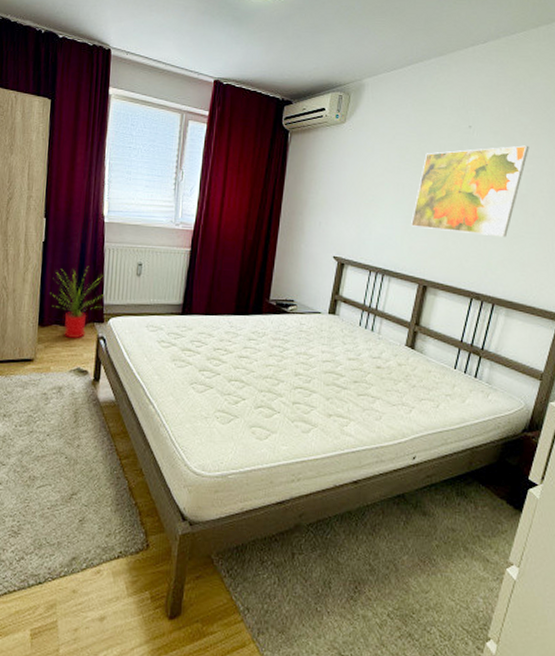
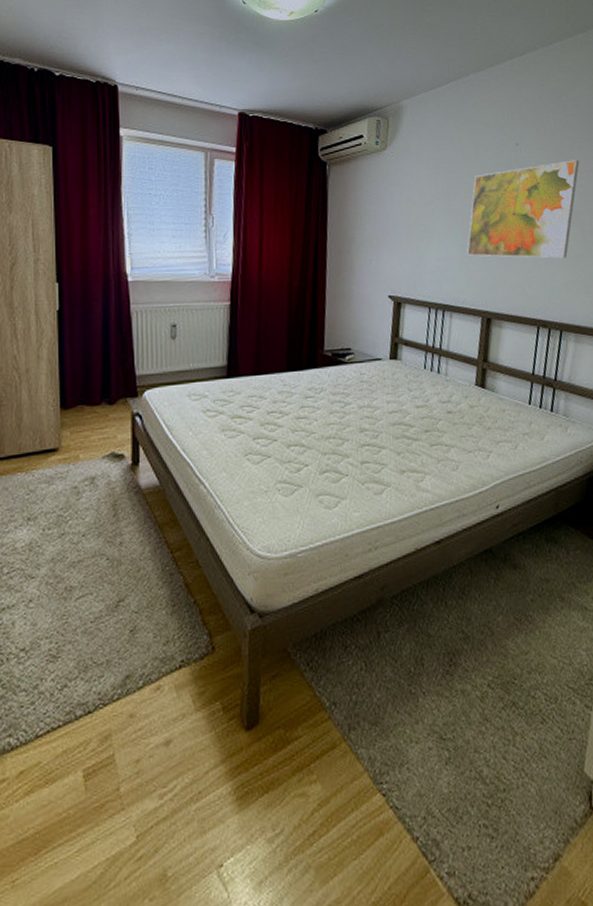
house plant: present [50,266,105,339] -> none [71,333,136,420]

